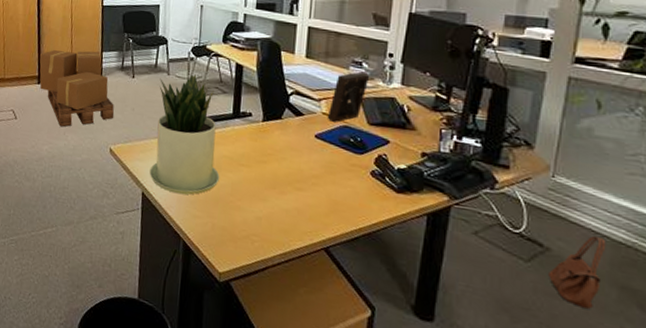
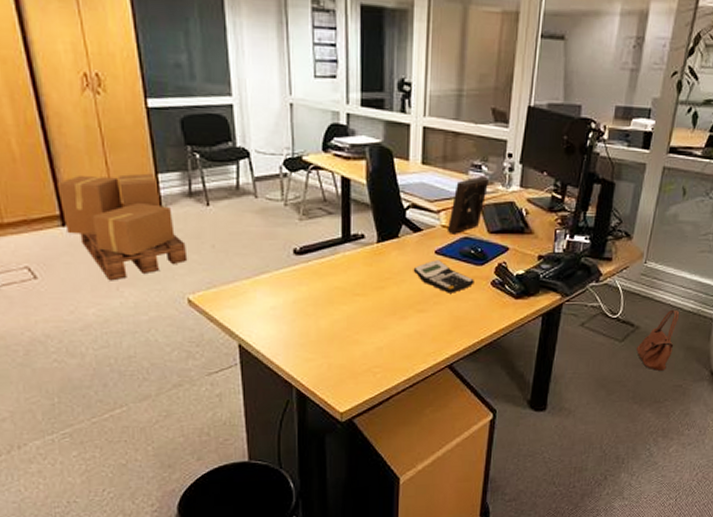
planter: present [149,74,220,195] -> none [245,194,333,339]
calculator: none [293,143,353,177] -> present [413,260,474,293]

